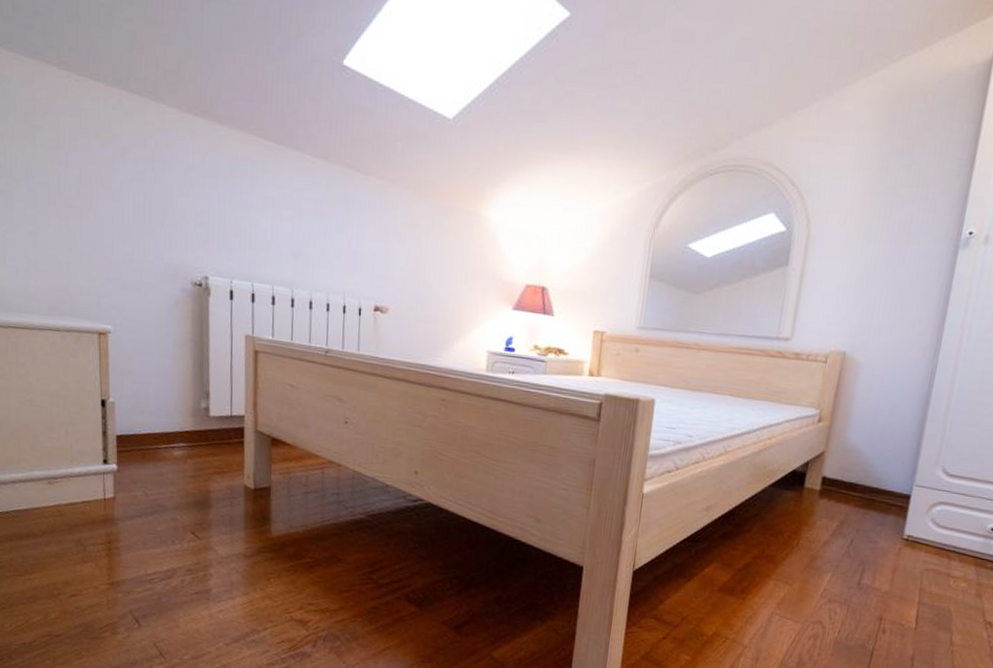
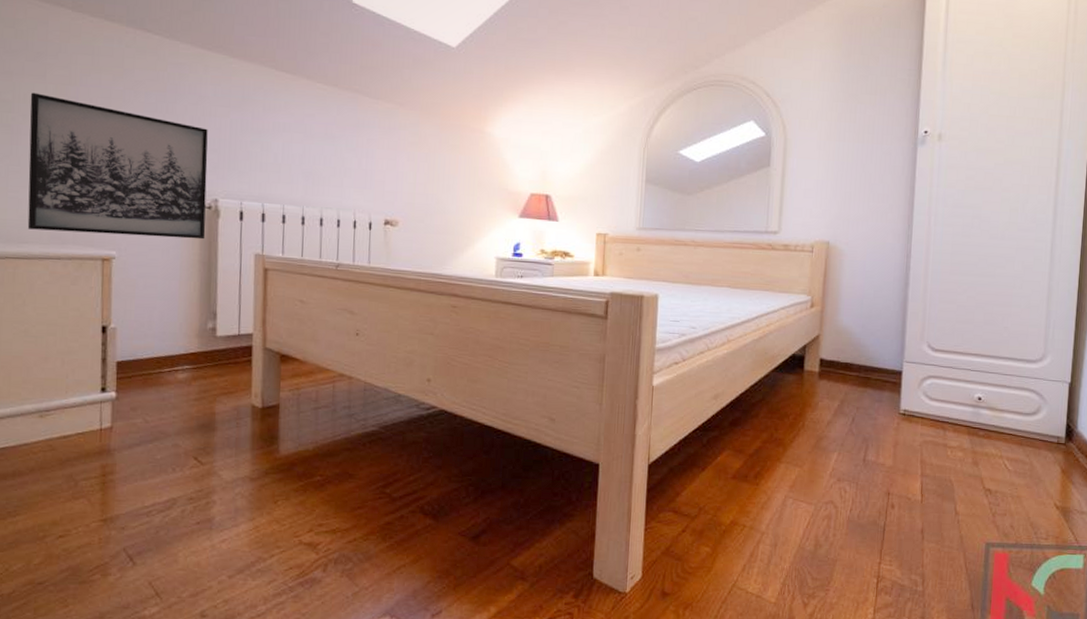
wall art: none [21,156,197,318] -> present [27,92,208,240]

